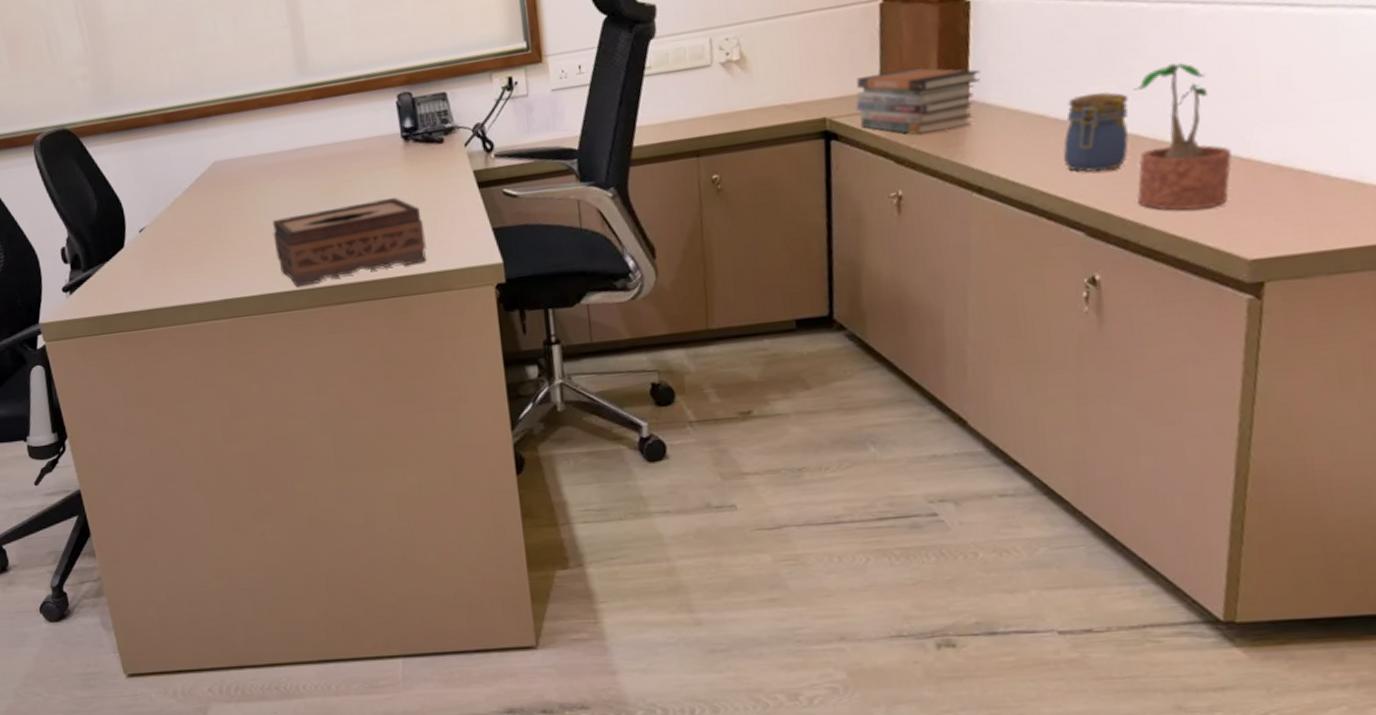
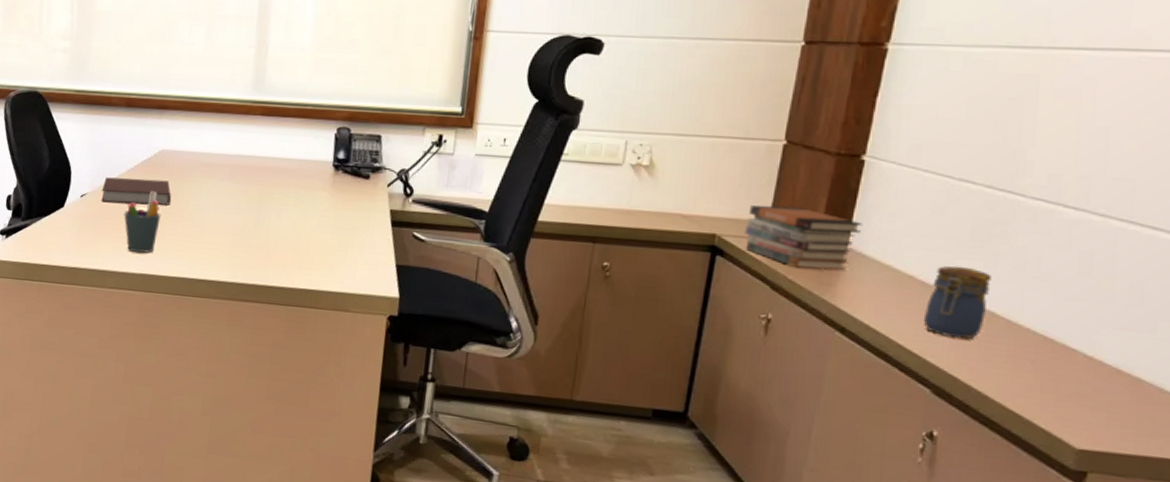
notebook: none [160,193,238,233] -> present [101,177,172,206]
pen holder: none [190,208,232,279] -> present [124,191,161,254]
tissue box: present [272,197,426,287] -> none [197,212,336,281]
potted plant: present [1133,63,1232,211] -> none [984,256,1078,394]

